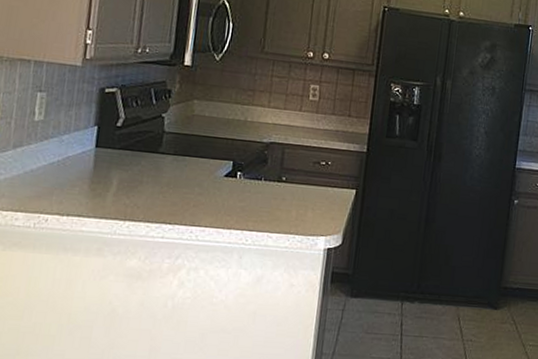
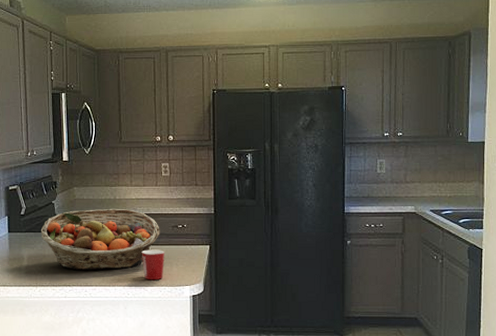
fruit basket: none [140,128,298,208] -> present [40,208,160,271]
mug: none [269,187,300,226] -> present [141,249,165,280]

